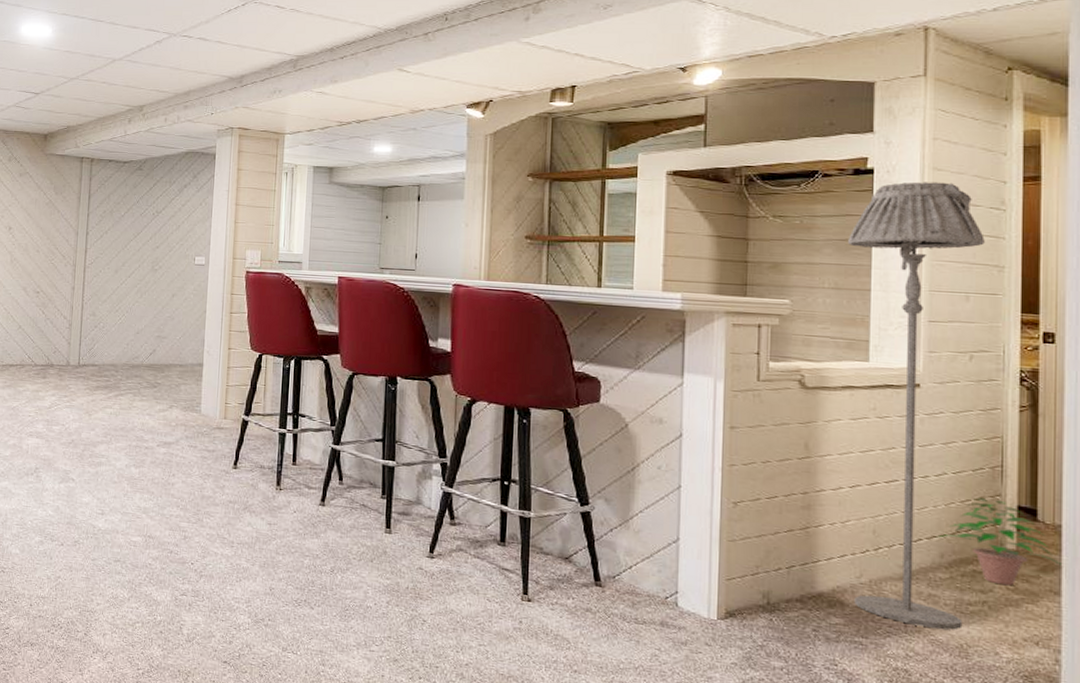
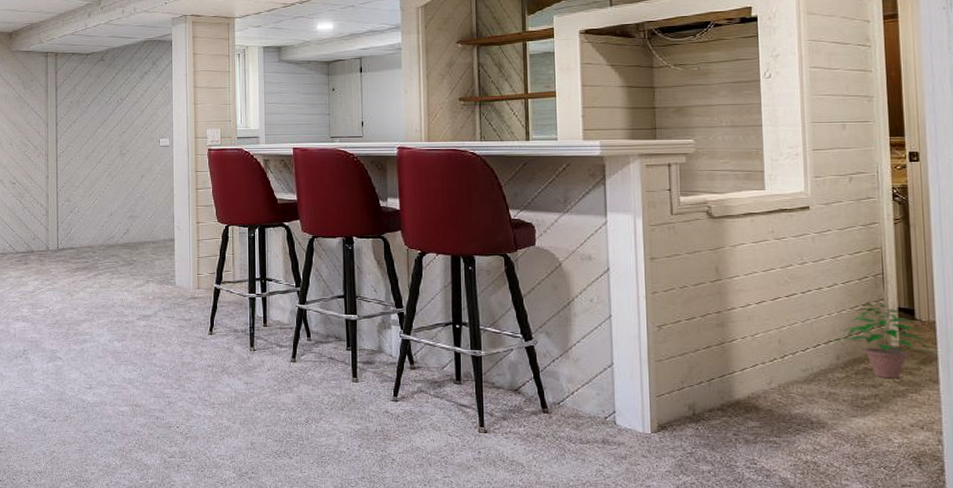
floor lamp: present [848,181,985,630] -> none [740,25,860,424]

